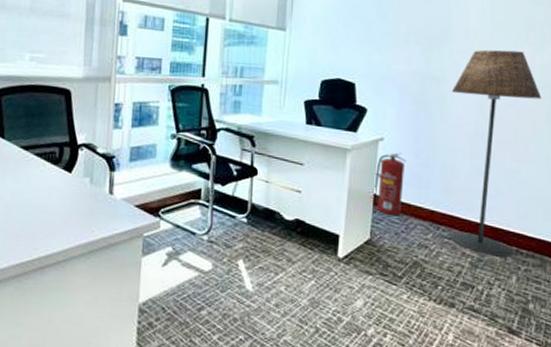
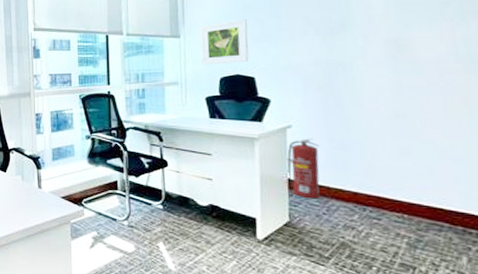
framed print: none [305,18,354,66] -> present [200,19,249,65]
floor lamp: present [450,49,542,257] -> none [360,29,472,237]

